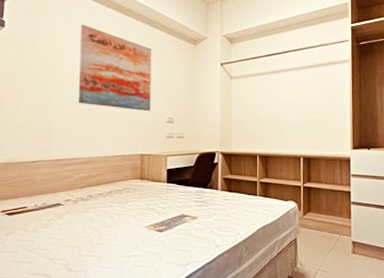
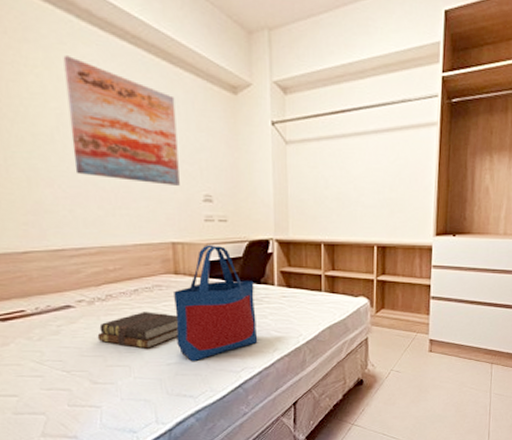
bible: none [76,210,141,242] -> present [97,312,179,349]
tote bag: none [137,156,203,255] -> present [174,244,258,362]

